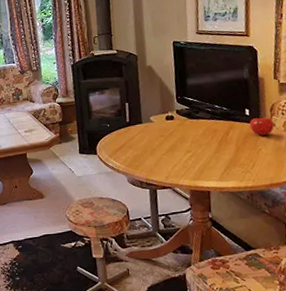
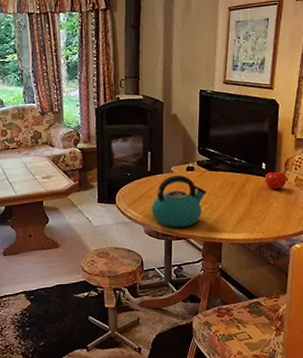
kettle: none [133,124,190,177] -> present [151,174,207,228]

